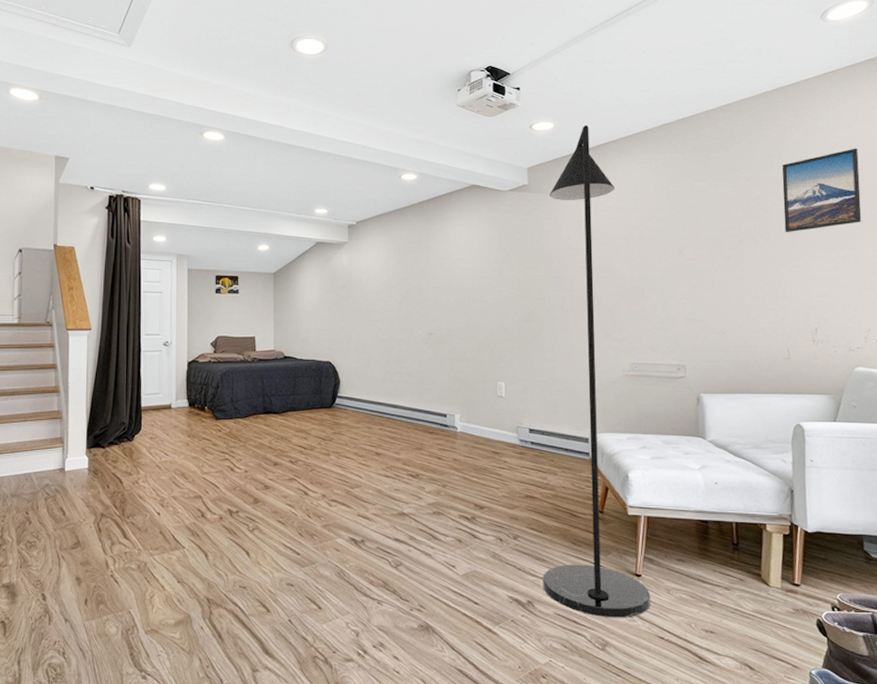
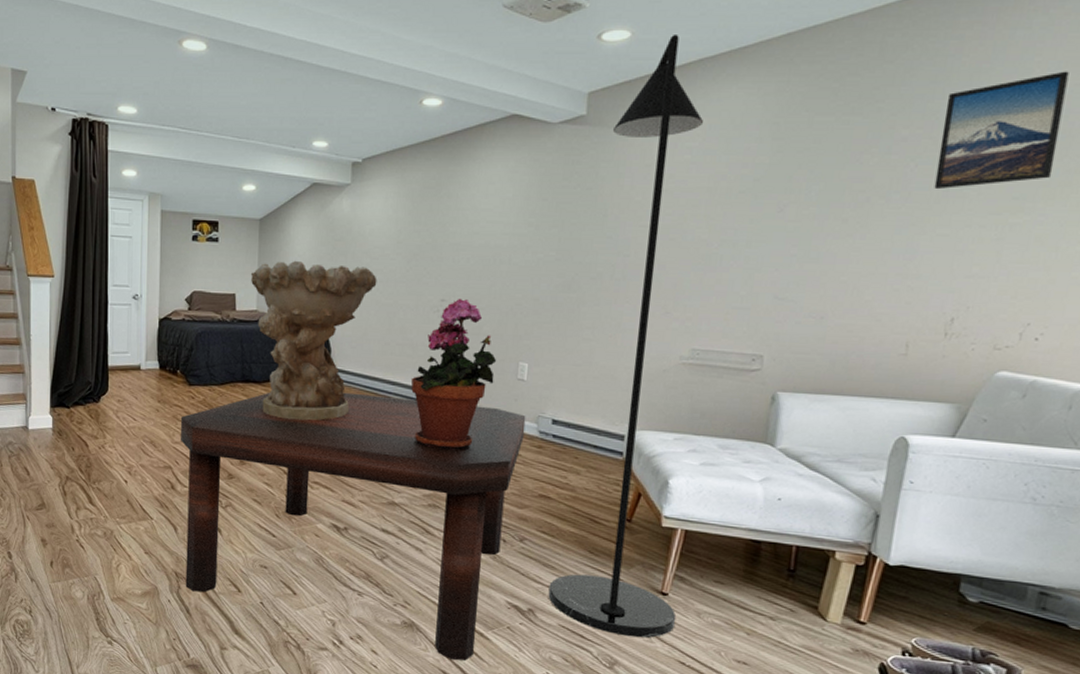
coffee table: none [208,417,508,658] -> present [180,392,526,661]
decorative bowl: none [267,306,375,445] -> present [250,260,377,421]
potted plant: none [409,331,479,461] -> present [410,298,497,450]

